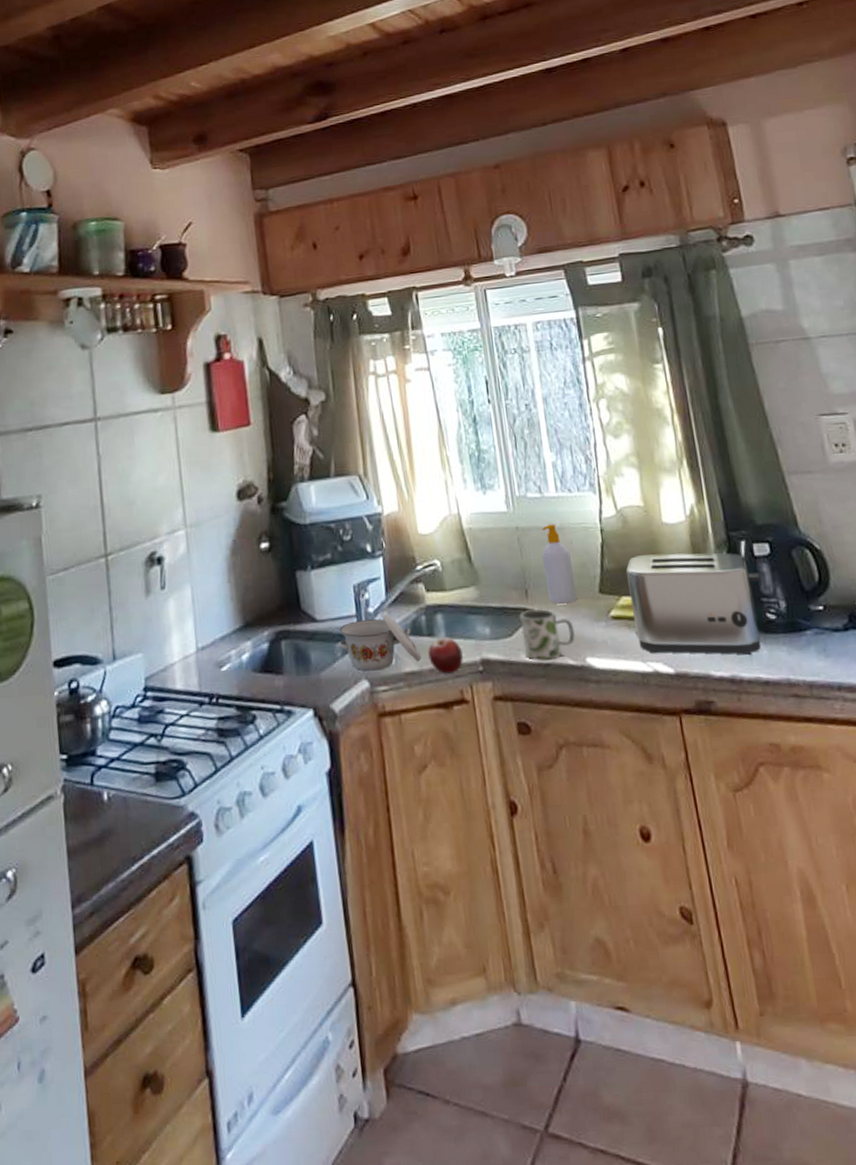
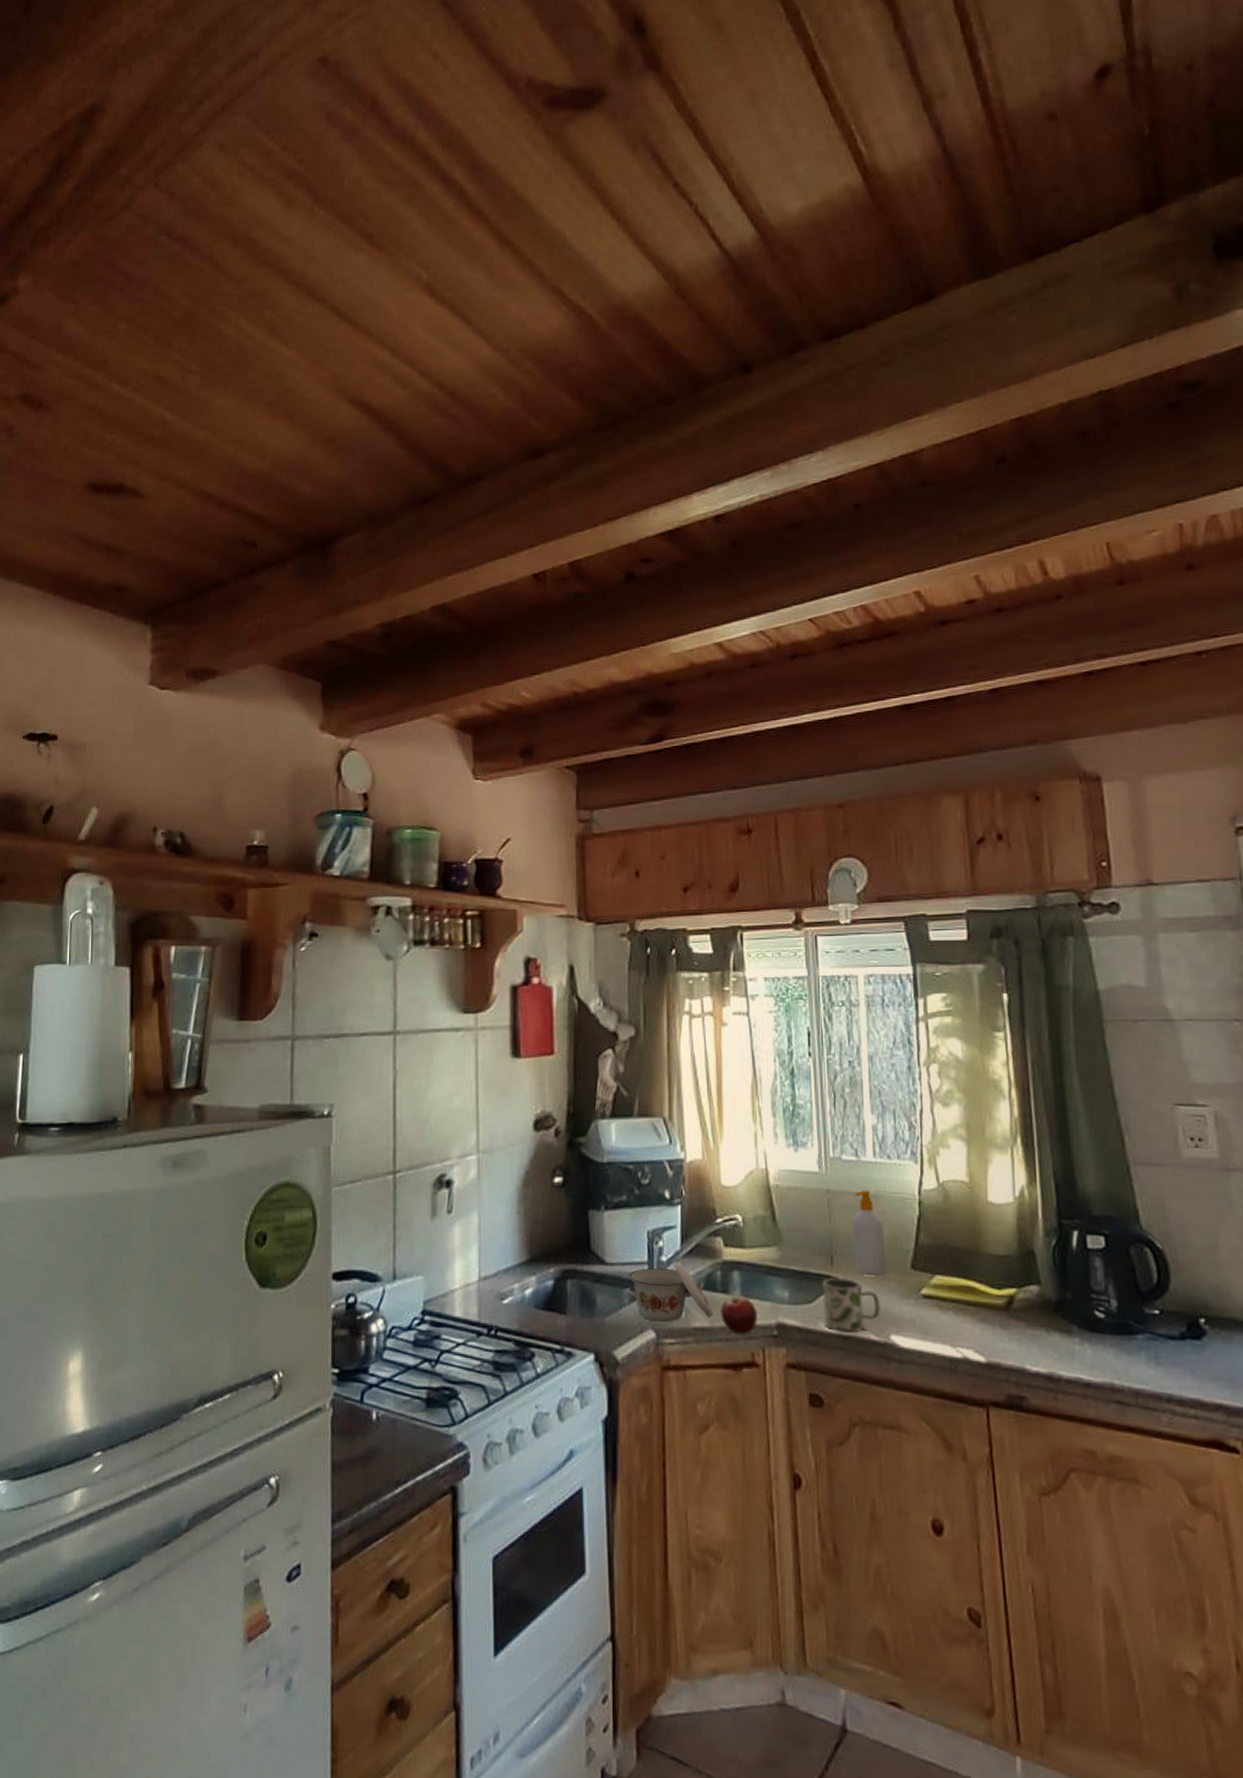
toaster: present [625,552,761,655] -> none [942,1234,1092,1353]

